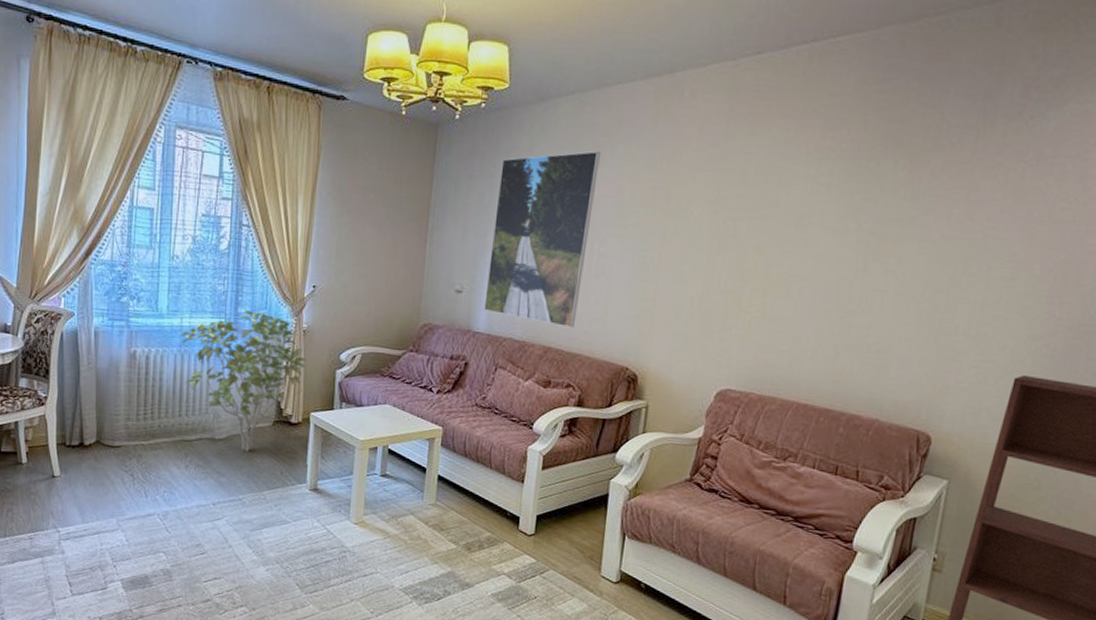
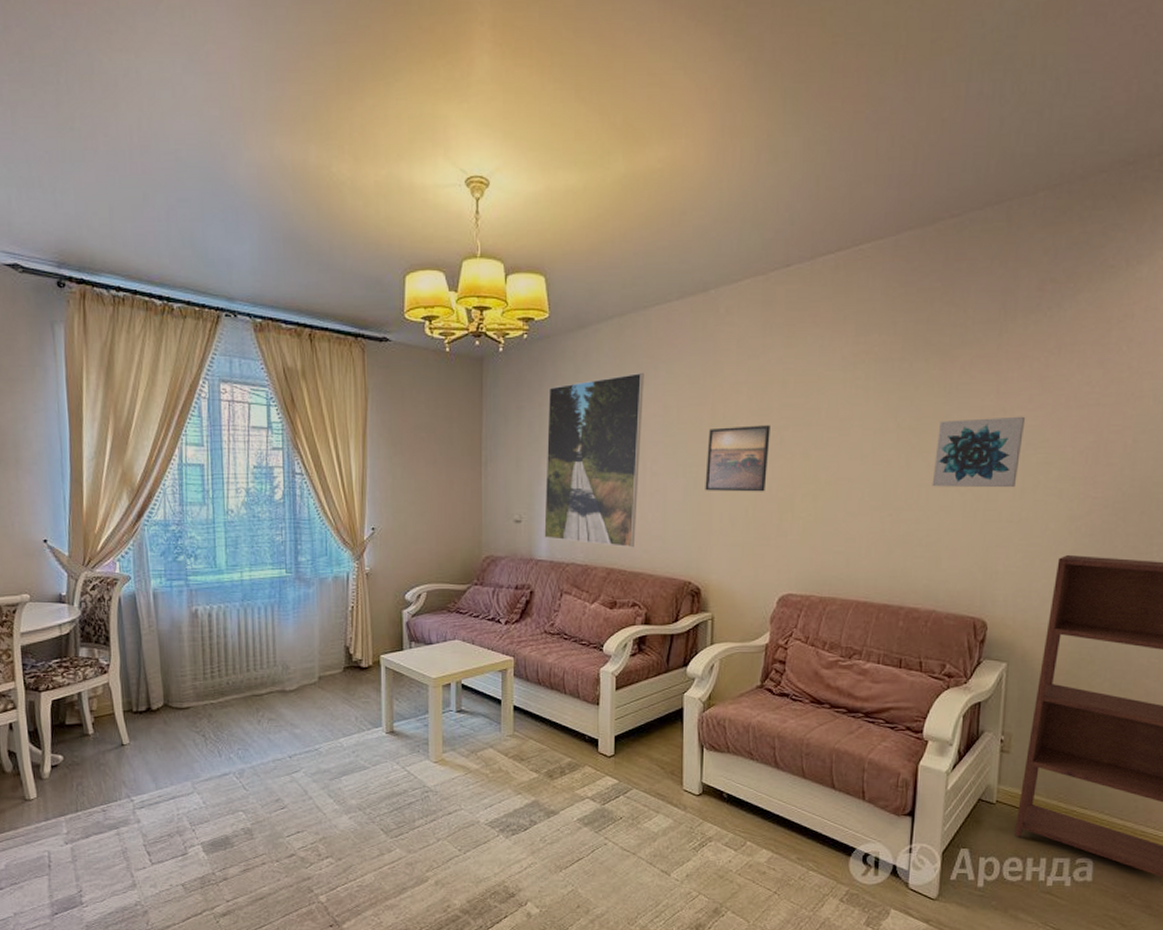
shrub: present [181,310,306,452] -> none [242,558,372,701]
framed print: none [651,214,725,283] -> present [705,425,770,492]
wall art: none [888,225,995,301] -> present [932,416,1026,488]

